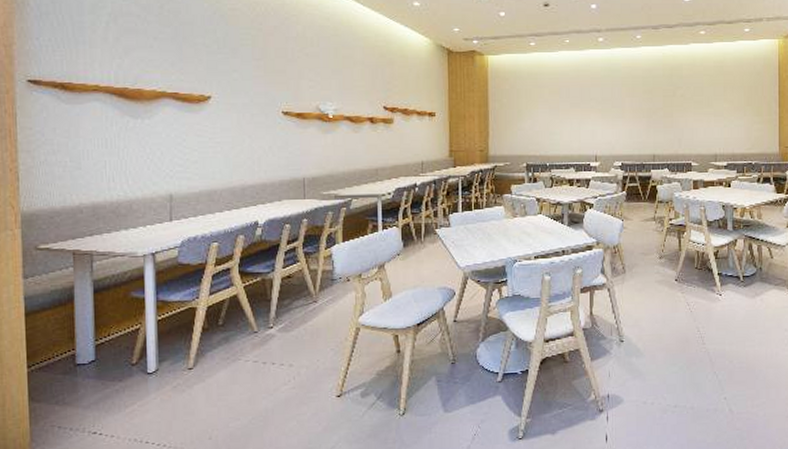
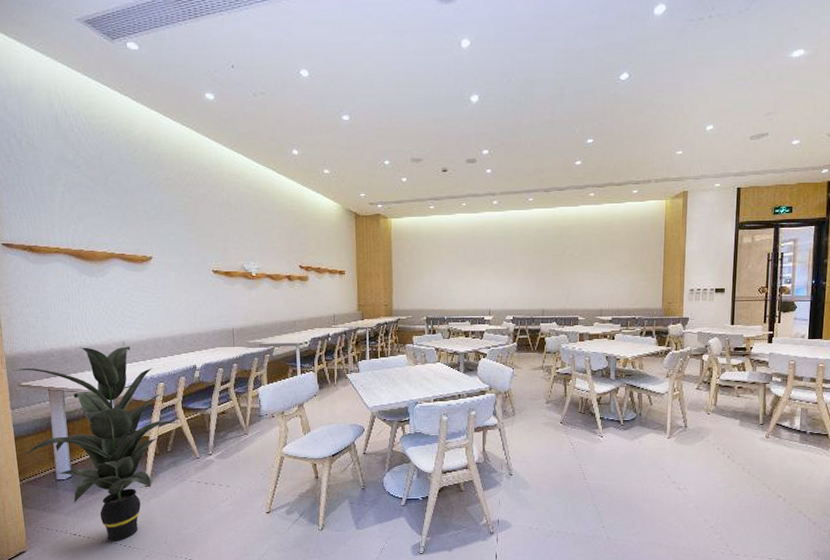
indoor plant: none [29,200,233,440] -> present [12,346,178,541]

